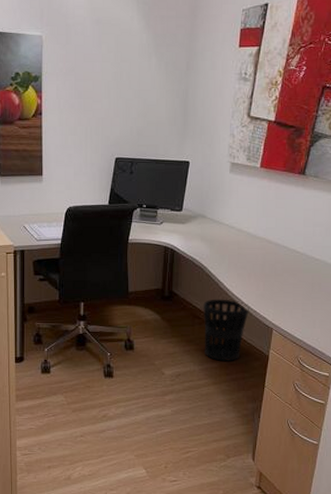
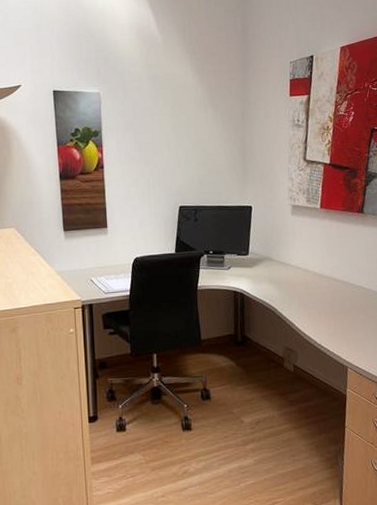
wastebasket: present [203,299,249,361] -> none [277,340,323,404]

